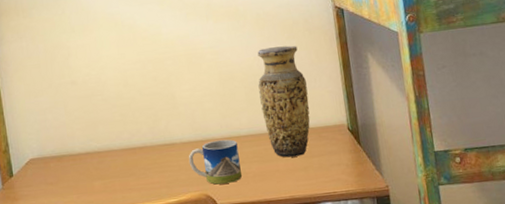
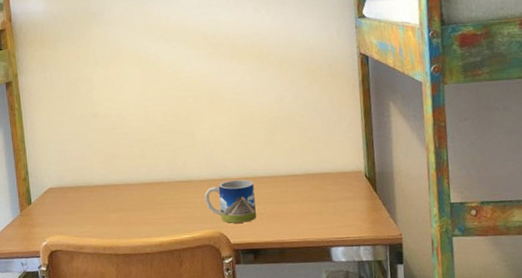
vase: present [257,45,310,158] -> none [278,90,328,201]

